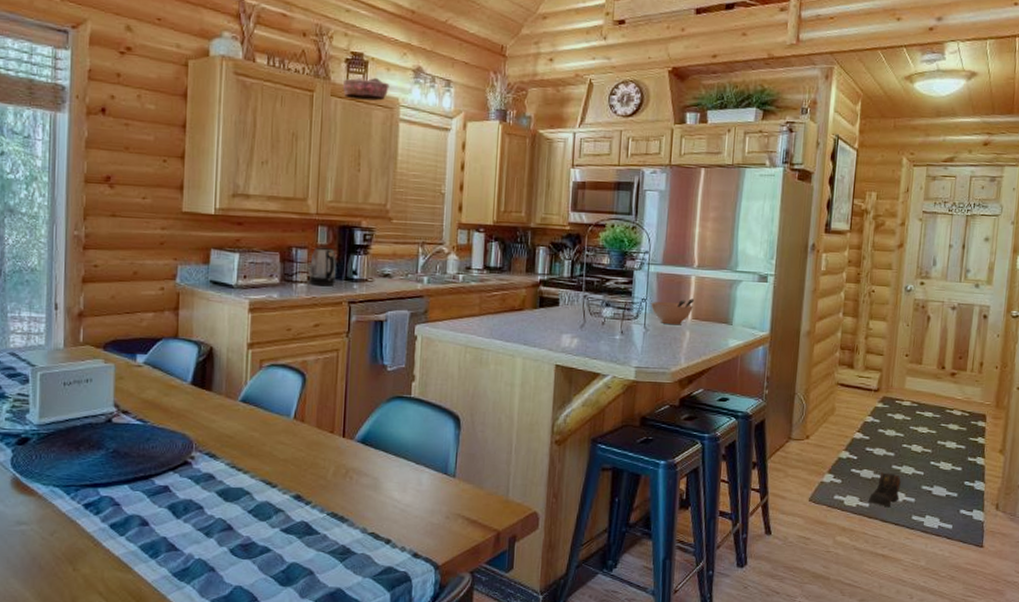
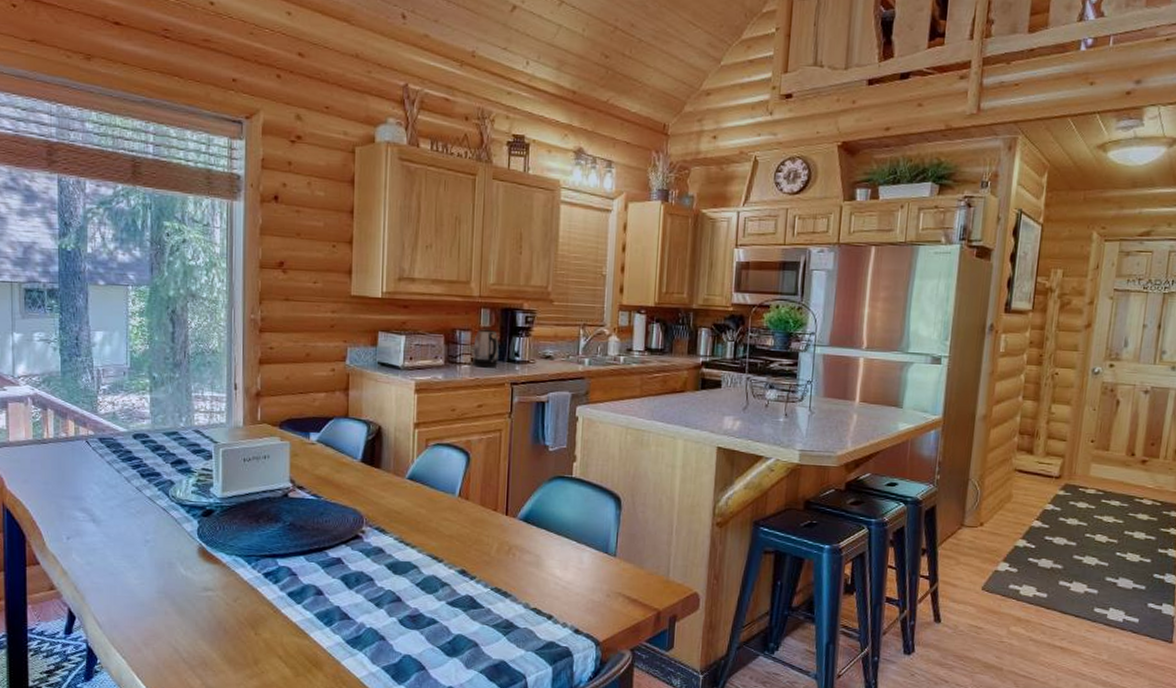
decorative basket: present [342,77,390,101] -> none [504,159,551,183]
bowl: present [651,298,695,325] -> none [816,381,863,408]
boot: present [869,471,901,508] -> none [1047,561,1083,599]

